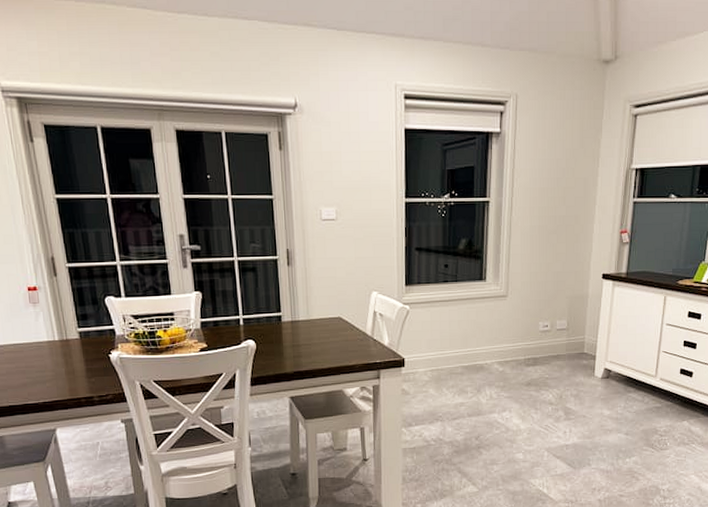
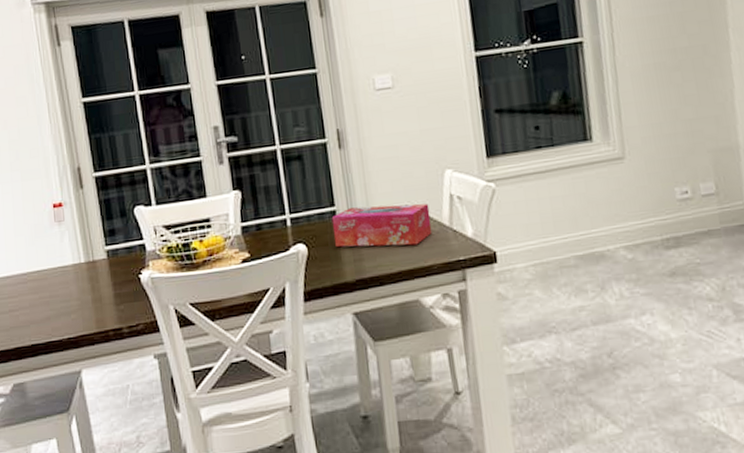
tissue box: none [277,315,357,349] -> present [331,203,432,248]

